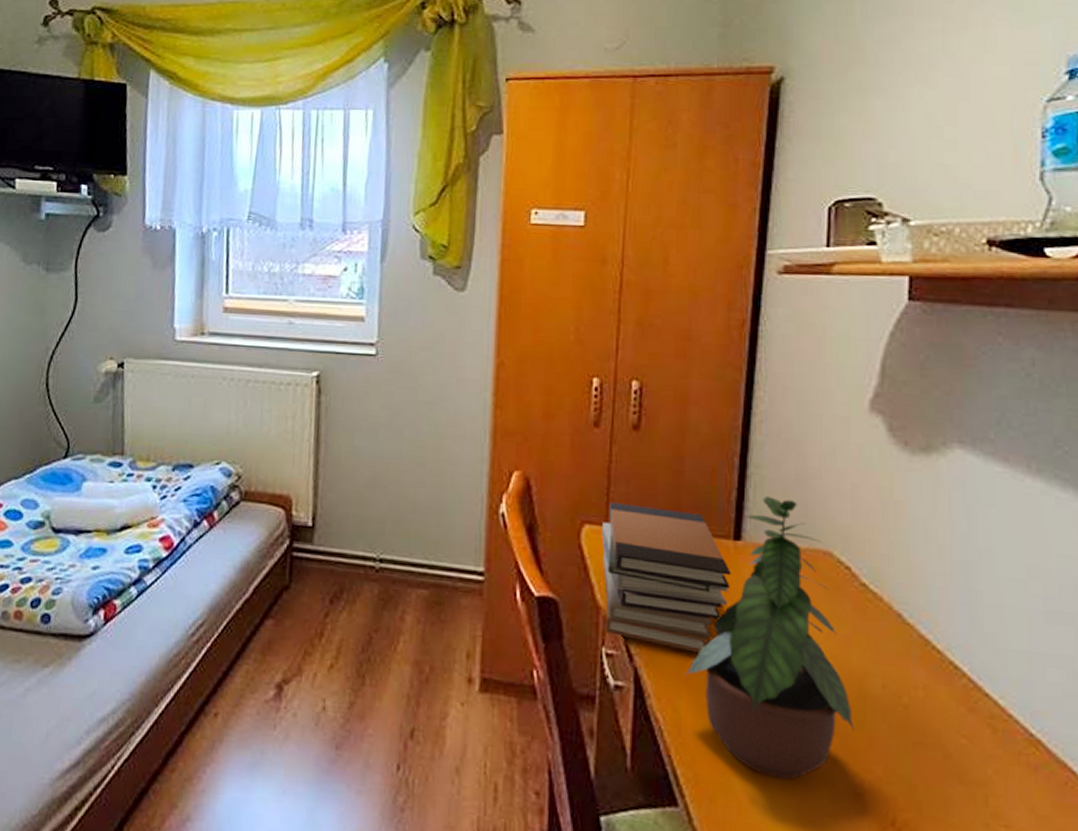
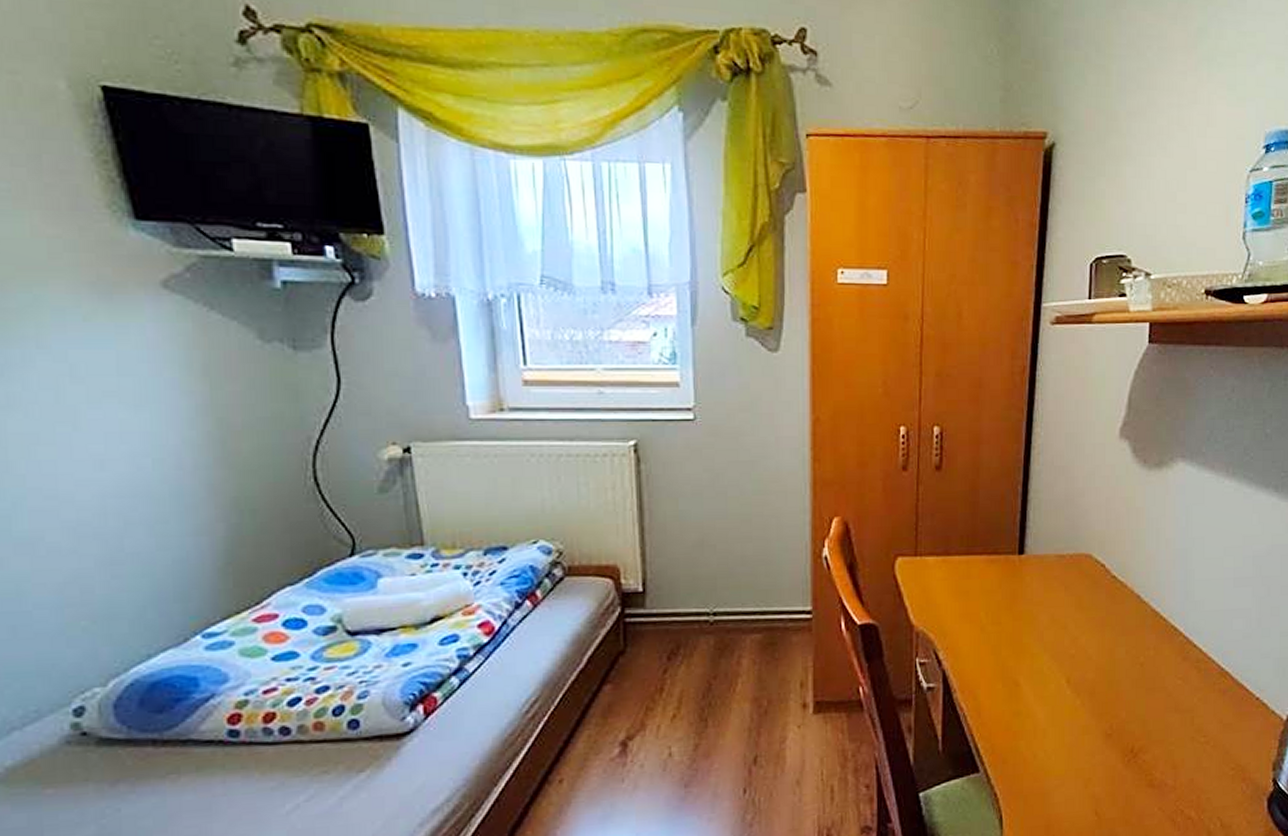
book stack: present [602,502,732,653] -> none [913,535,1017,650]
potted plant: present [684,496,855,779] -> none [982,515,1107,736]

